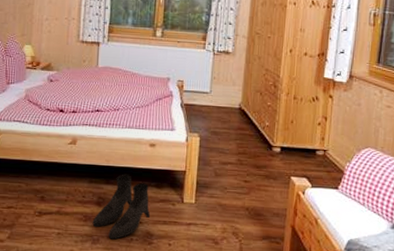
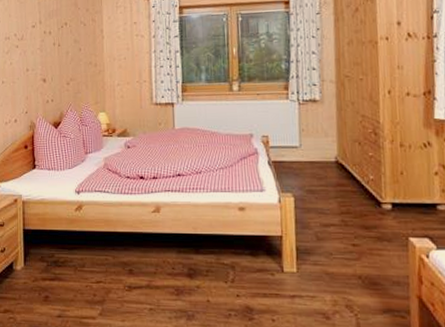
boots: present [92,174,151,240] -> none [185,242,248,315]

